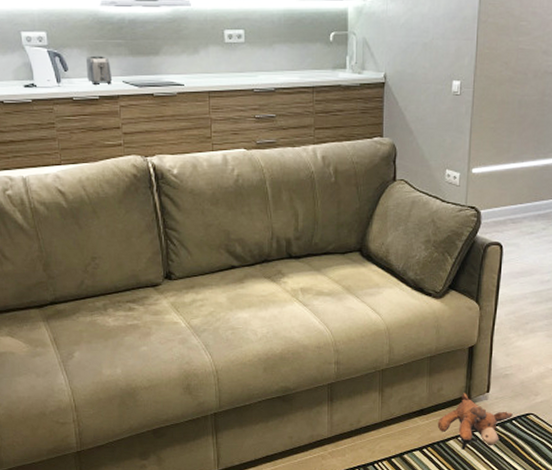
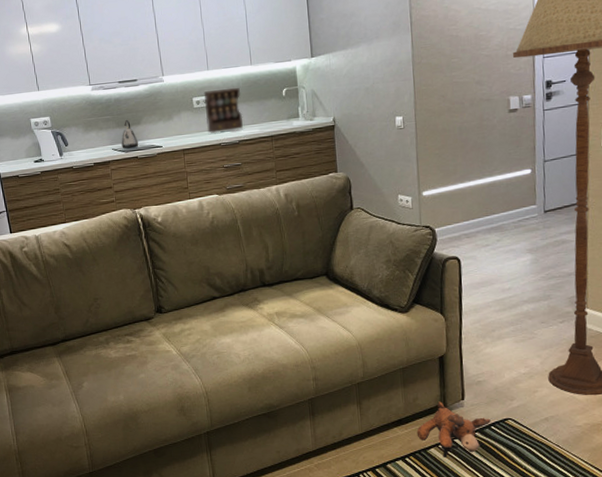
toaster: present [85,55,113,85] -> none [82,130,104,154]
kettle: none [133,46,156,84] -> present [120,119,139,150]
spice rack: none [237,23,282,77] -> present [203,87,244,134]

